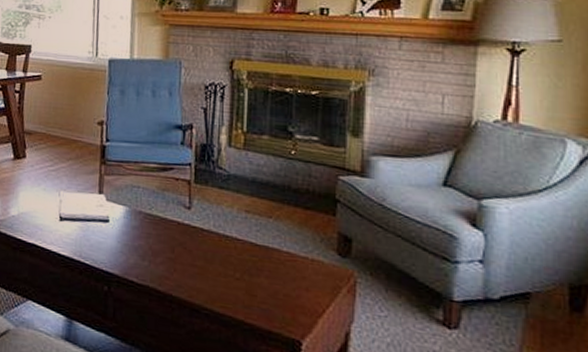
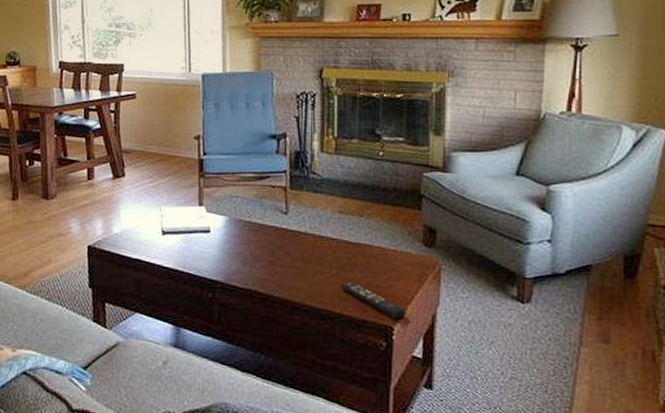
remote control: none [245,287,316,334] -> present [341,281,406,320]

